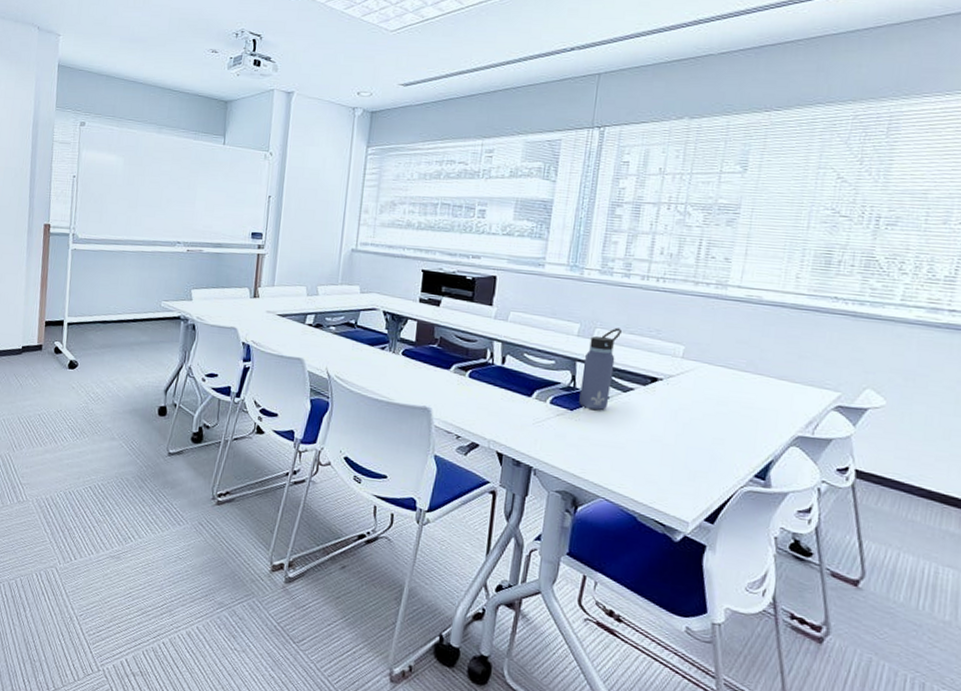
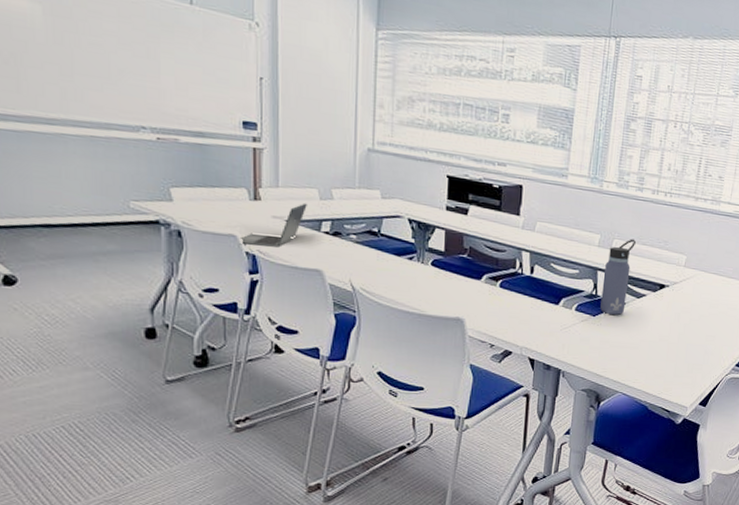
laptop: none [238,299,296,338] -> present [239,203,307,248]

